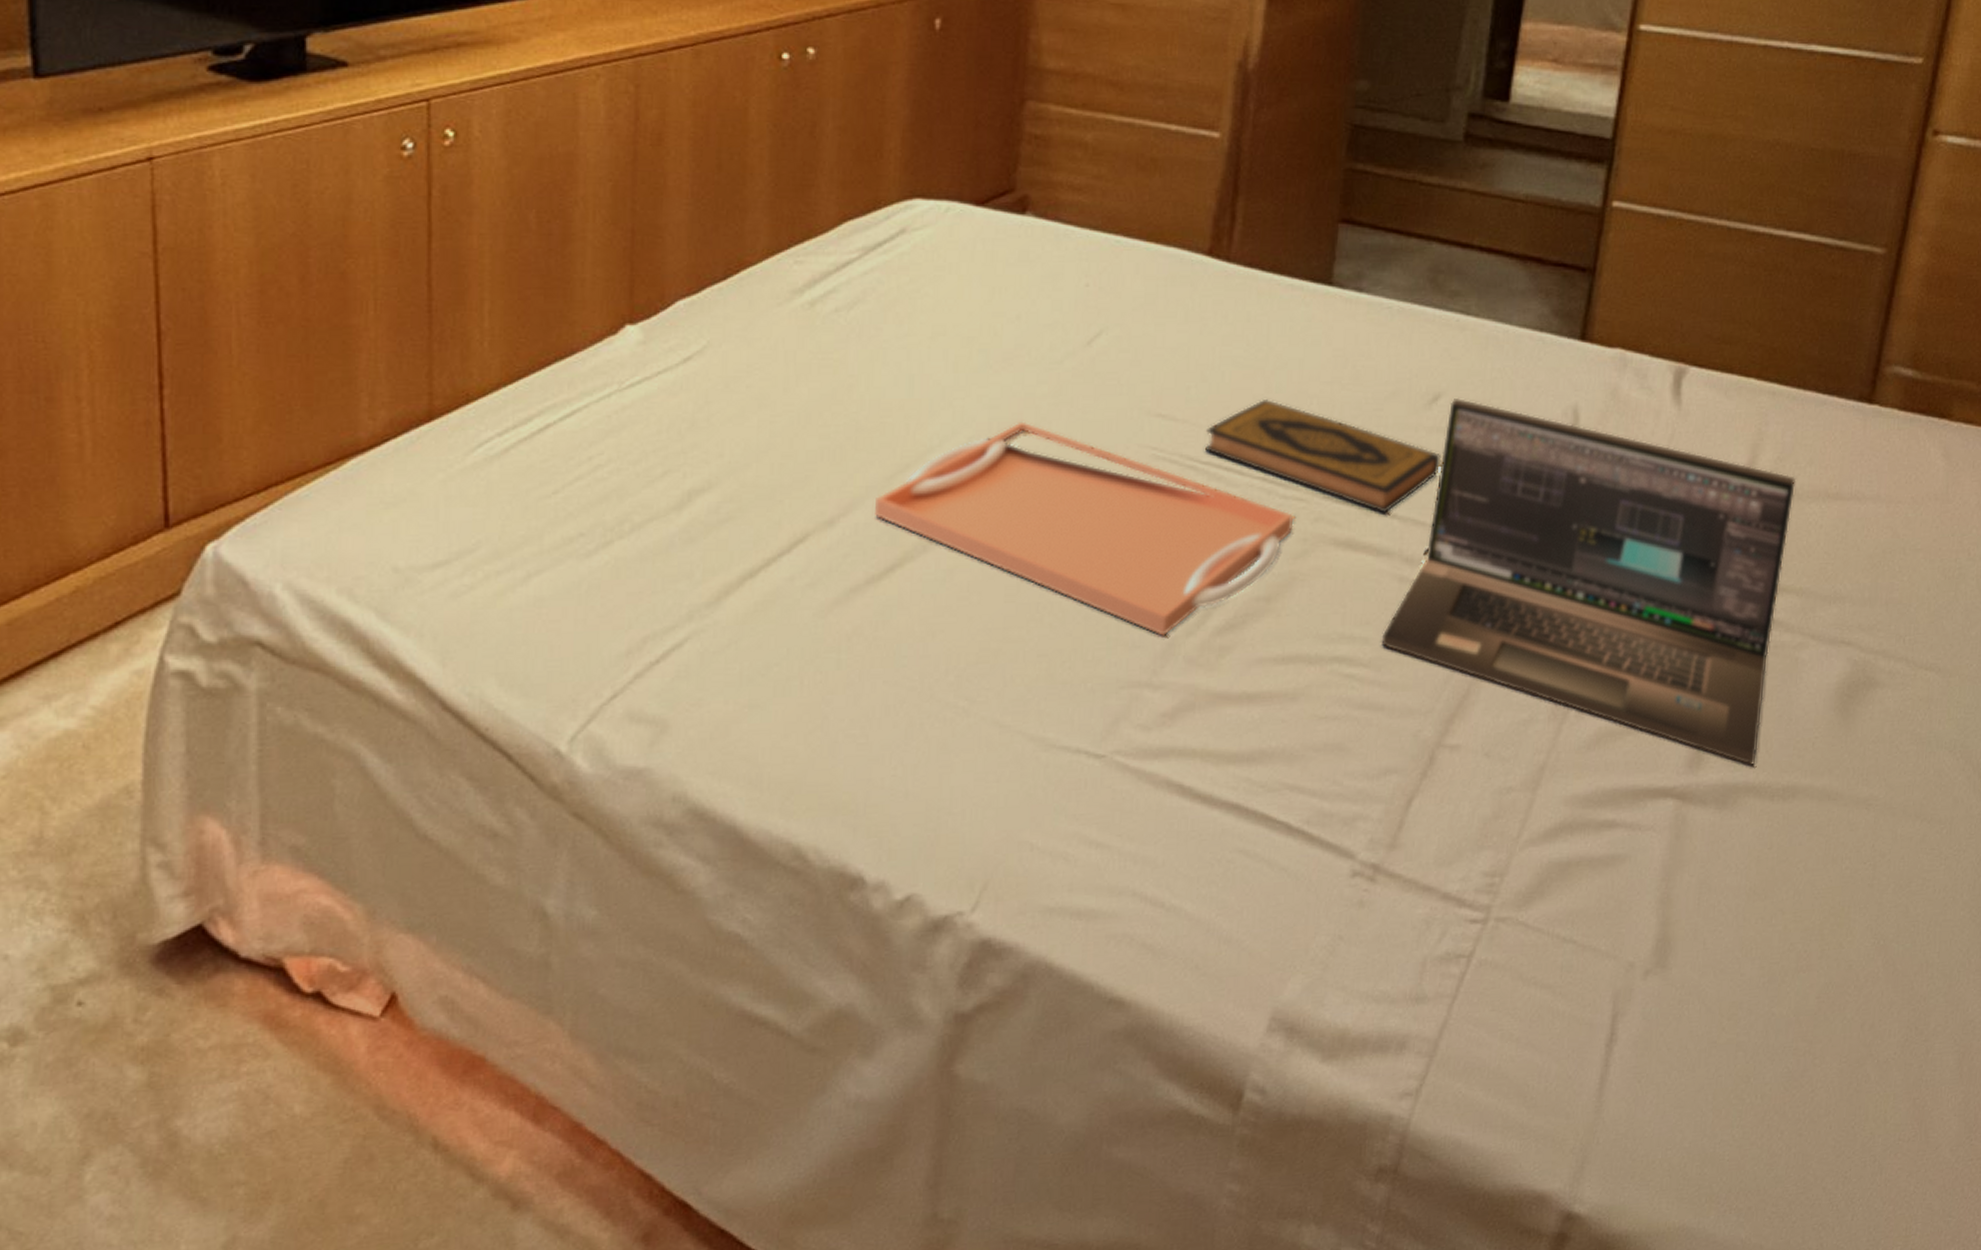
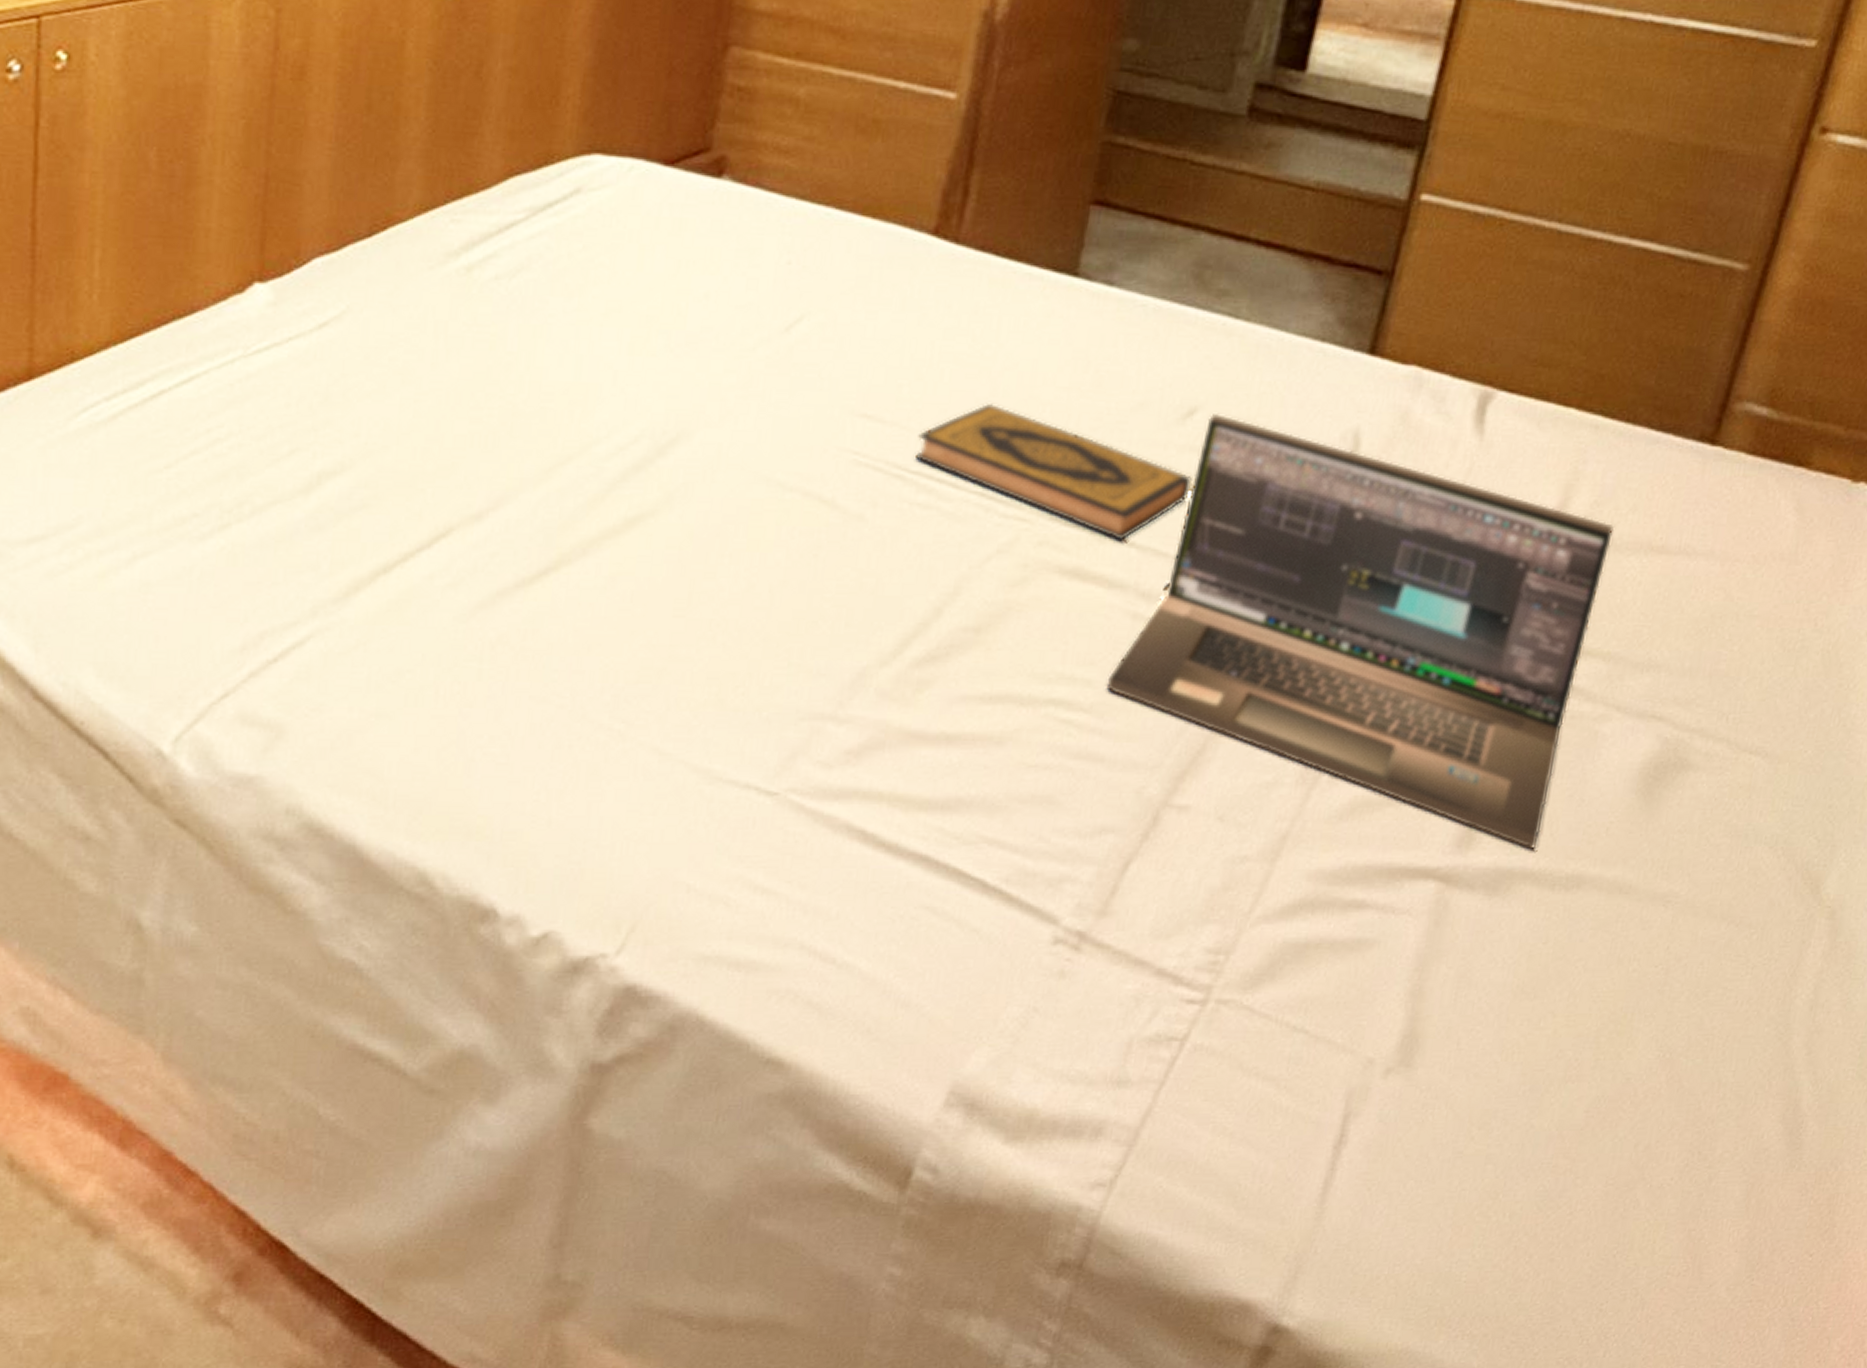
serving tray: present [875,421,1294,637] -> none [529,414,1014,666]

